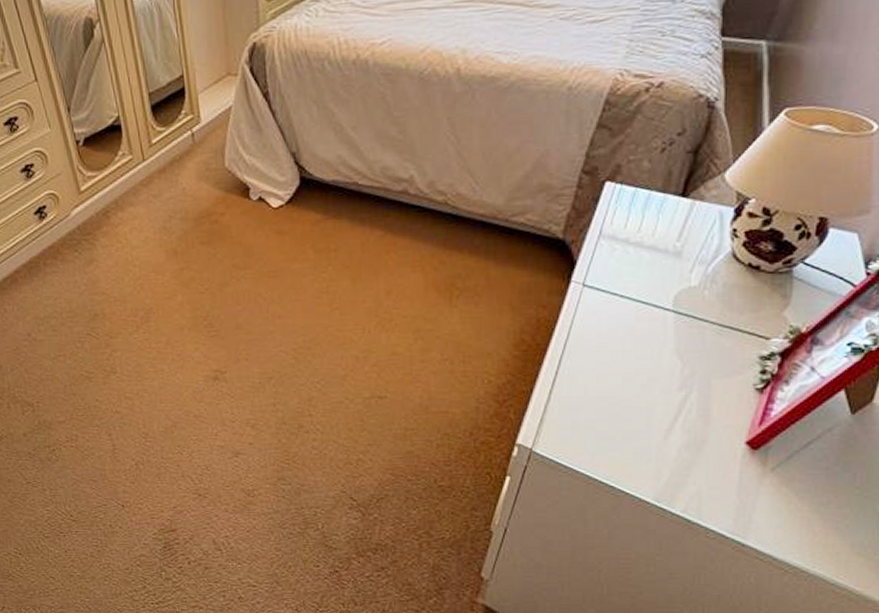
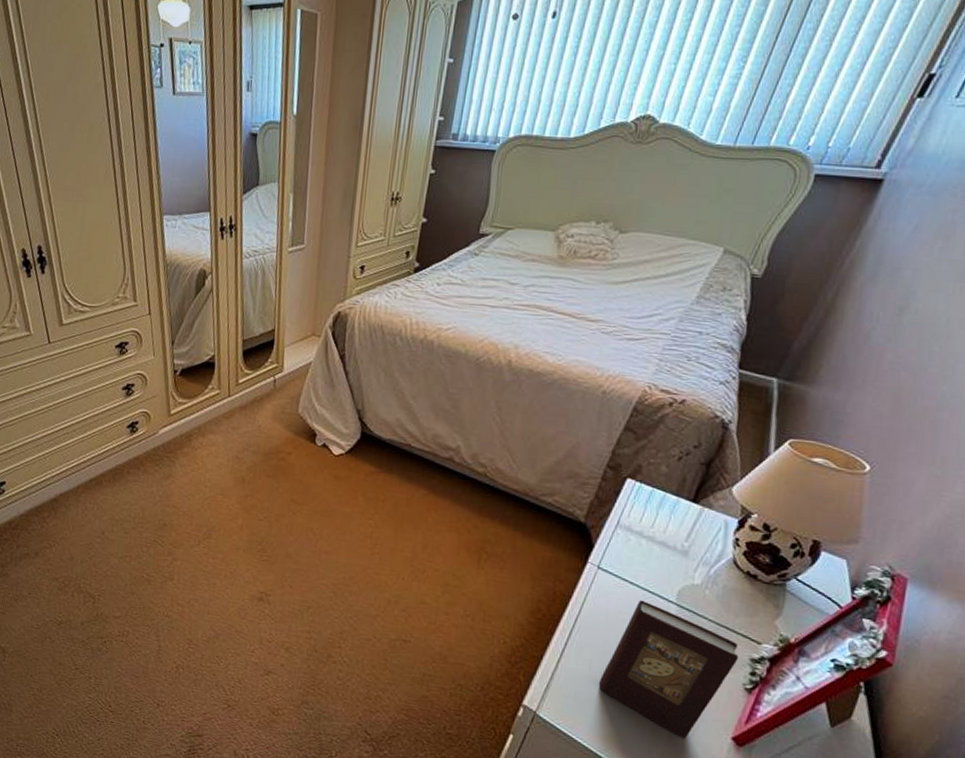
book: none [596,312,747,451] -> present [598,600,739,739]

